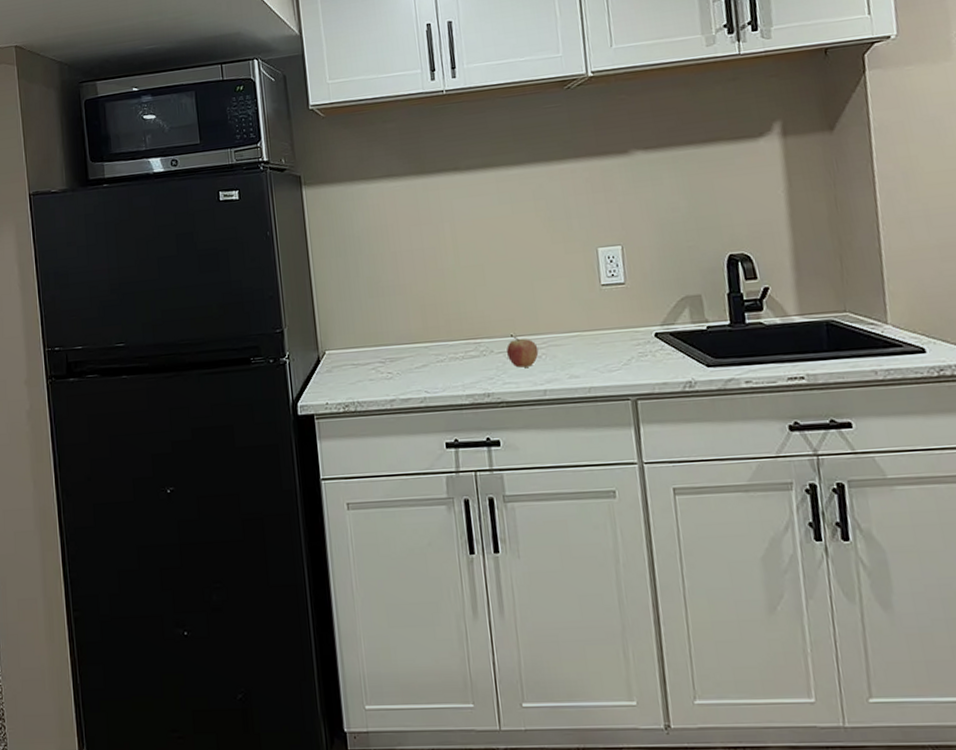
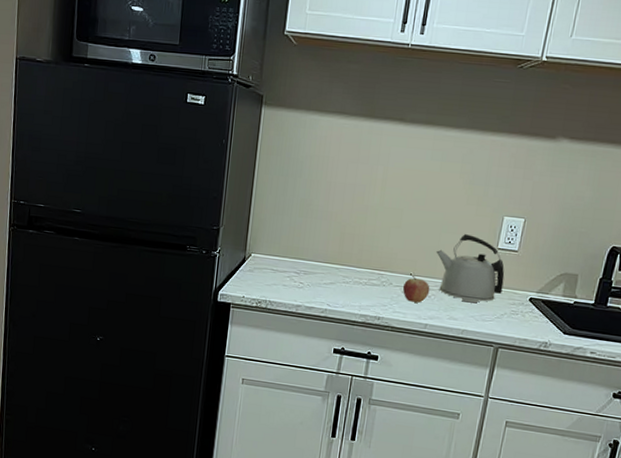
kettle: none [533,276,622,355] -> present [436,234,505,304]

